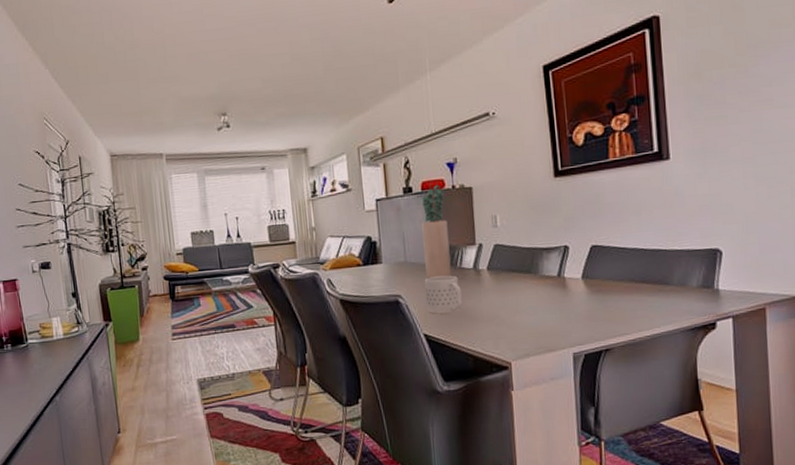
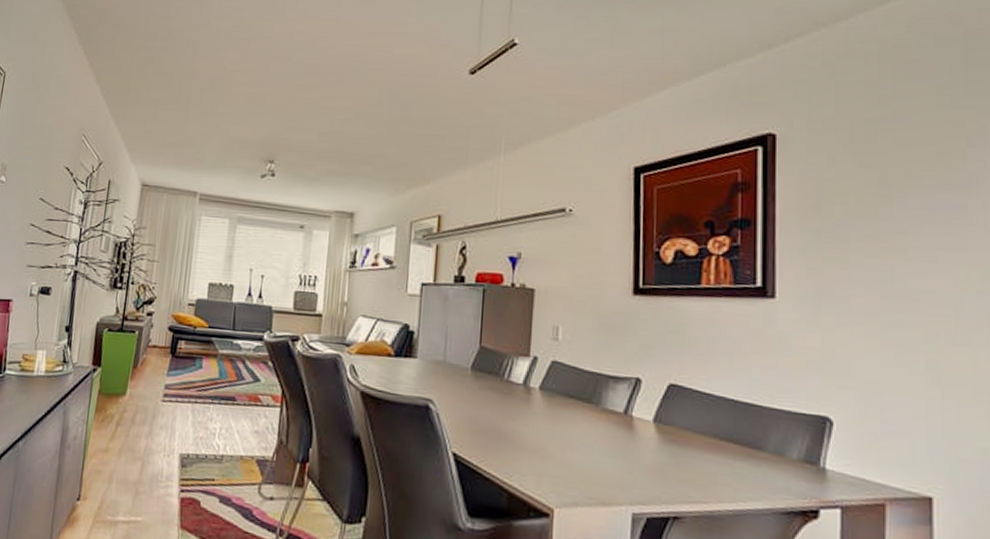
vase: present [422,181,452,278] -> none [466,274,501,389]
mug: present [424,275,462,314] -> none [460,384,505,434]

